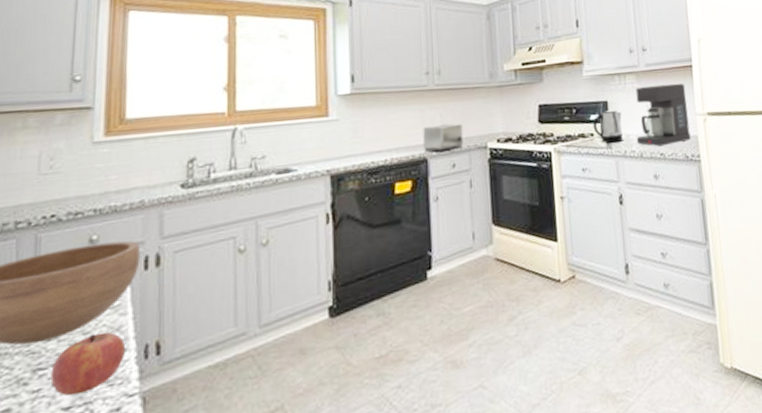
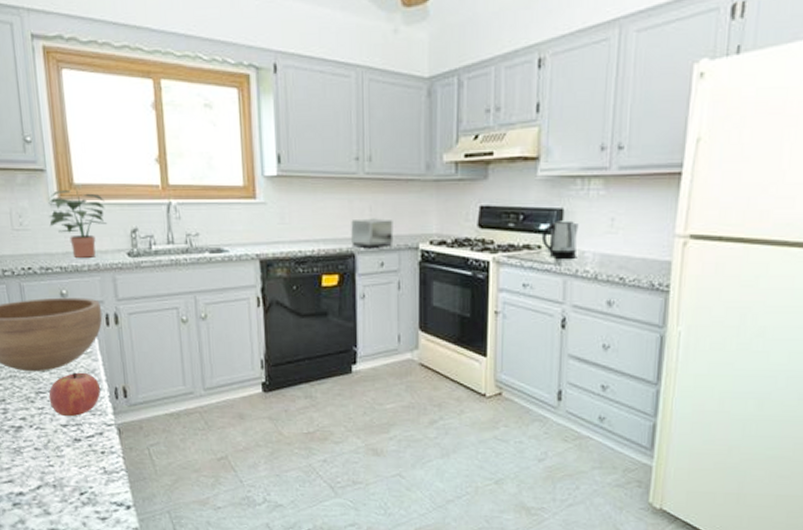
potted plant: none [88,125,160,197] -> present [49,190,107,258]
coffee maker: present [635,83,691,147] -> none [593,194,667,270]

